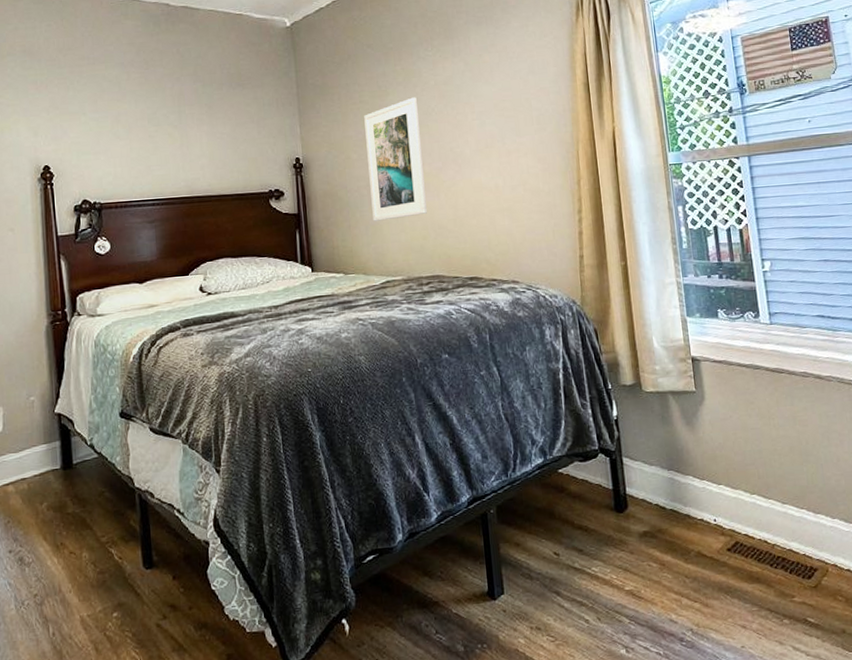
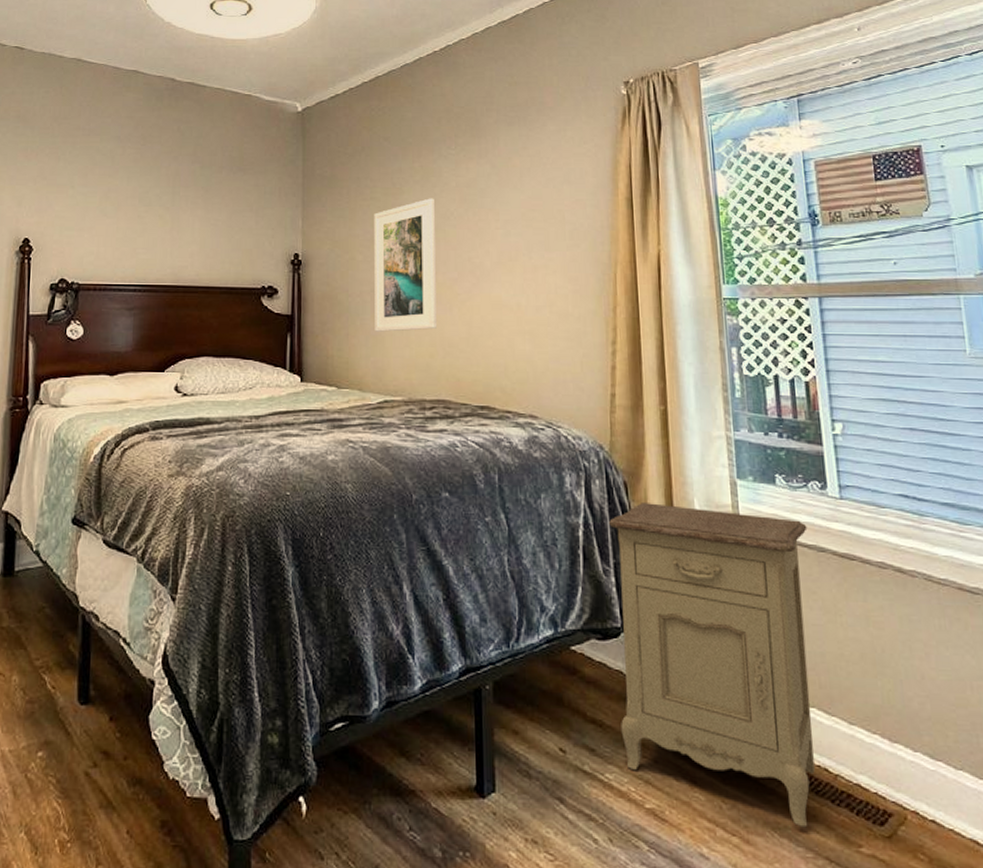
nightstand: none [584,344,757,589] -> present [609,503,815,828]

